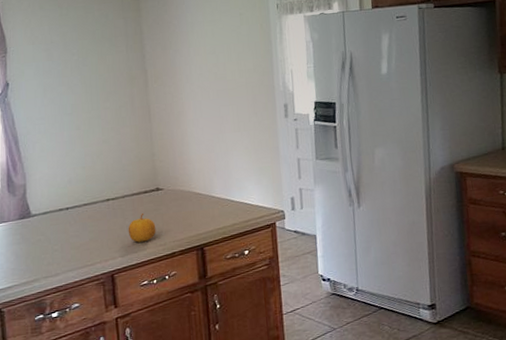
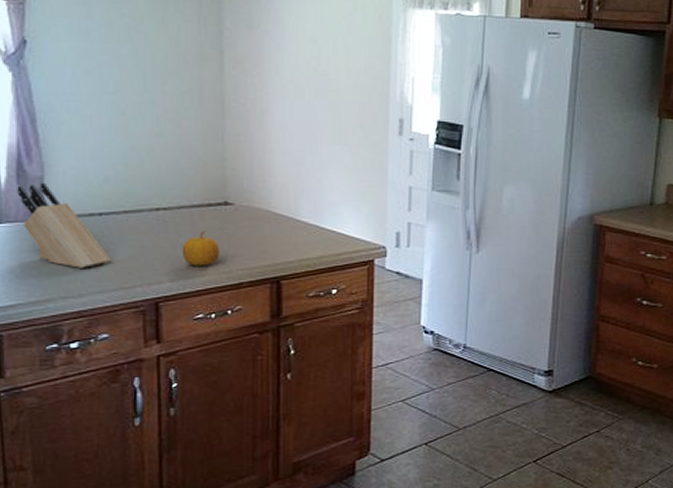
knife block: none [8,188,77,253] -> present [17,182,111,268]

